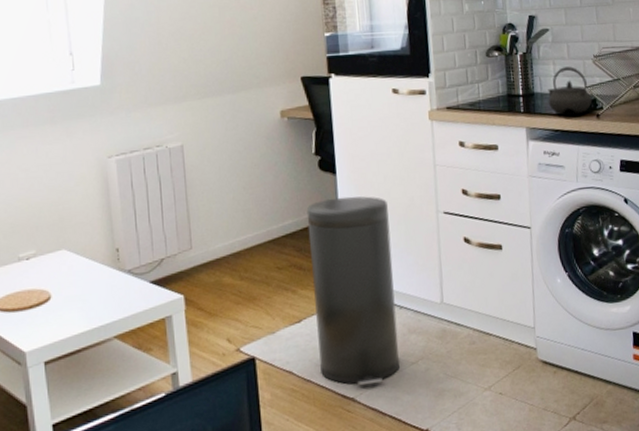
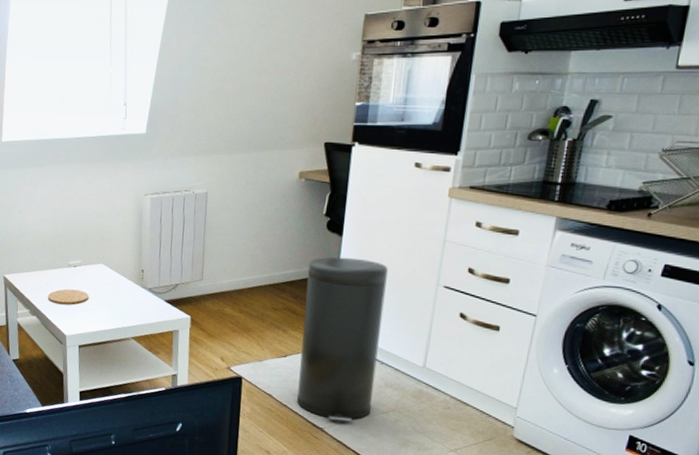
kettle: present [548,66,592,116] -> none [590,158,647,211]

